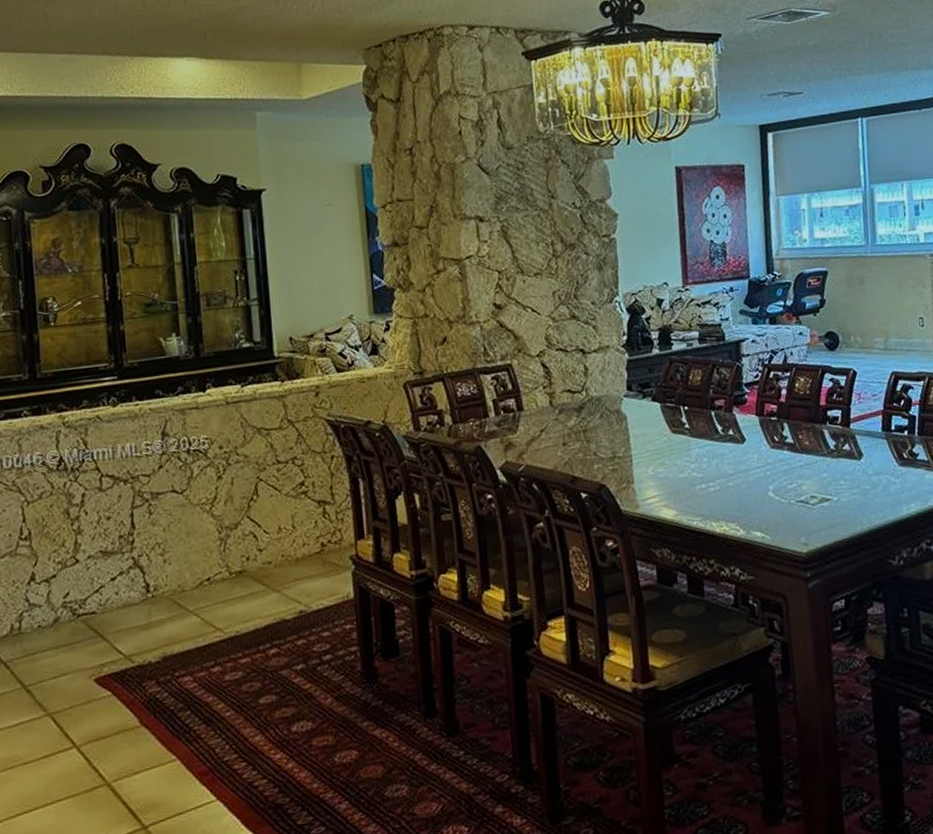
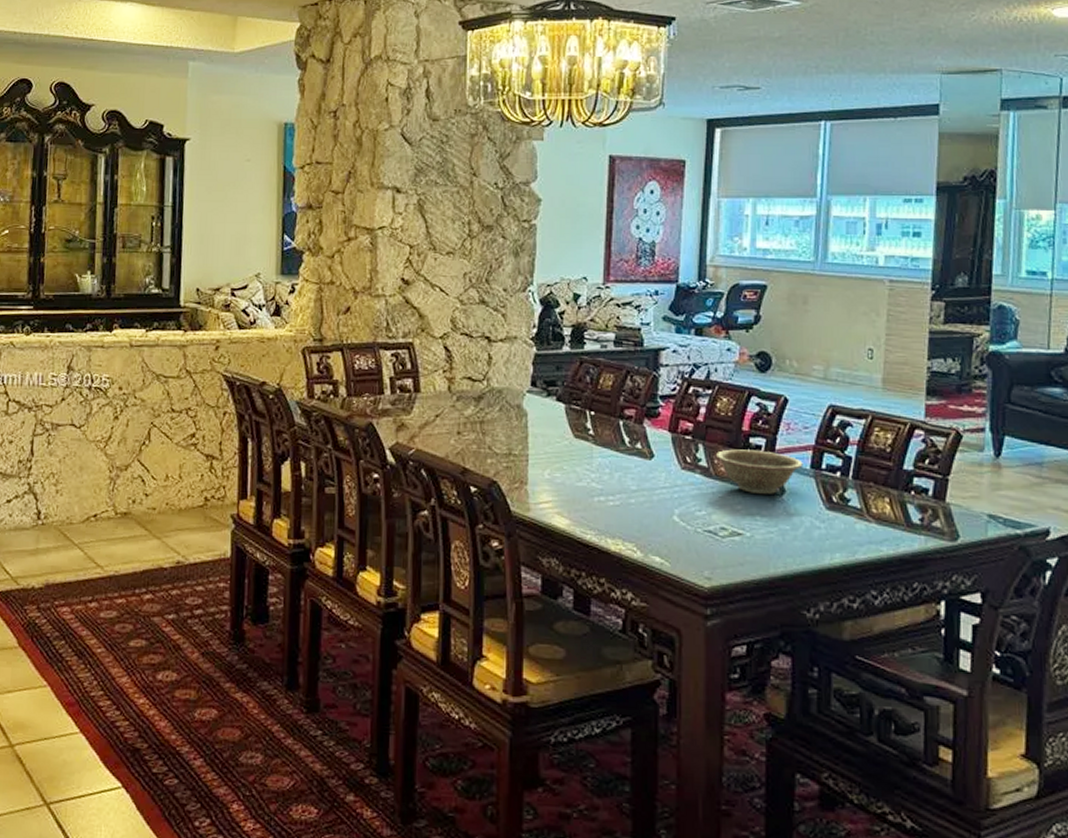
decorative bowl: none [799,421,876,461] -> present [715,449,803,494]

